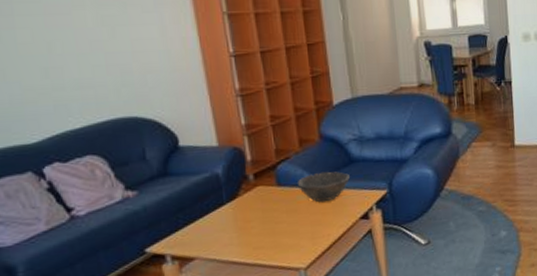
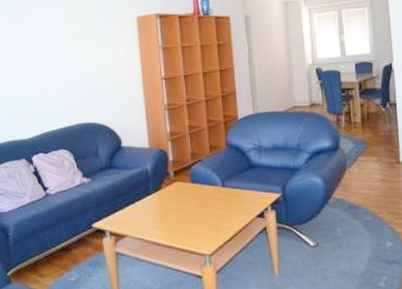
bowl: present [298,171,350,203] -> none [207,173,249,200]

